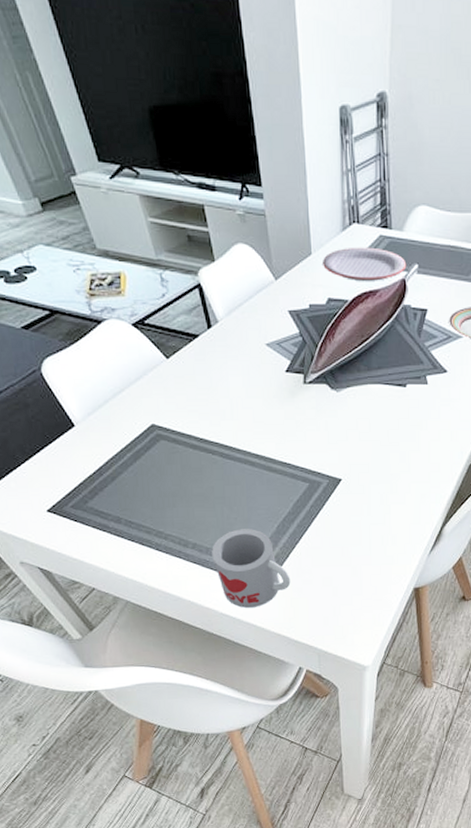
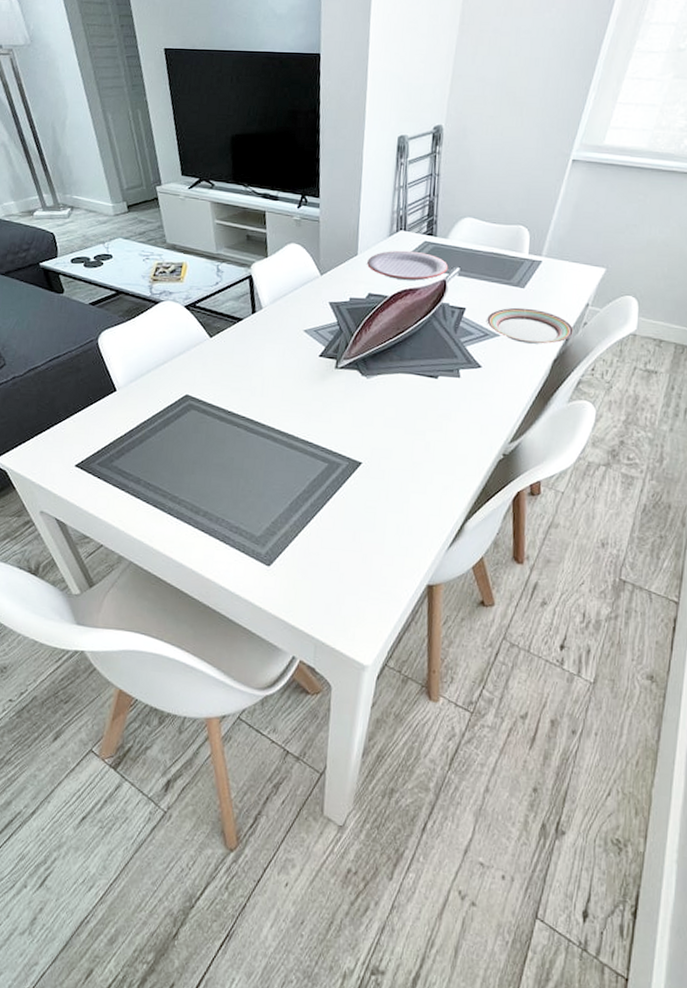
mug: present [212,529,291,608] -> none [221,502,297,585]

